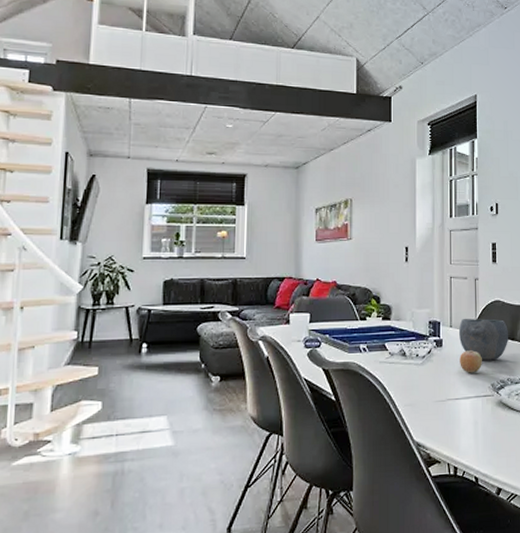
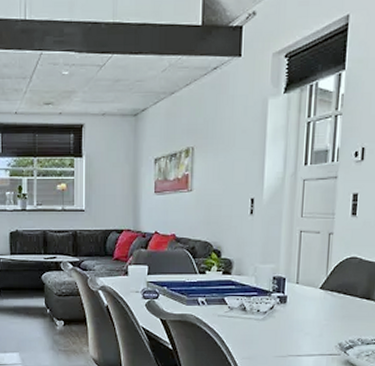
bowl: present [459,319,508,360] -> none [306,276,364,319]
fruit: present [460,347,482,373] -> none [304,304,330,331]

